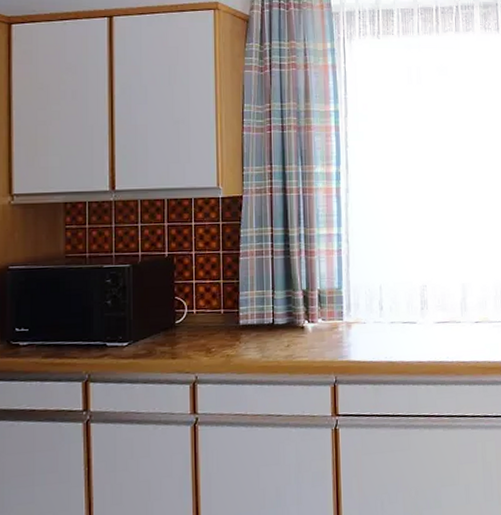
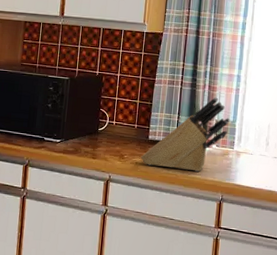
knife block: none [232,262,336,356] -> present [140,97,231,172]

